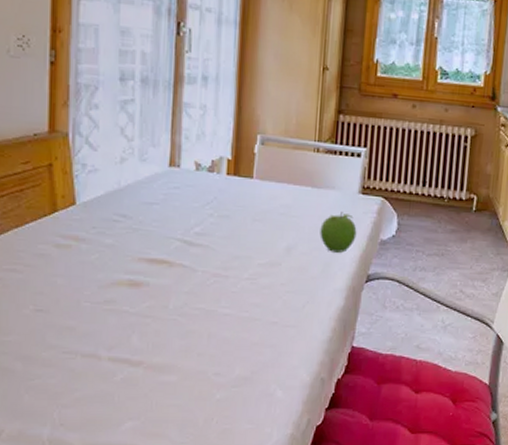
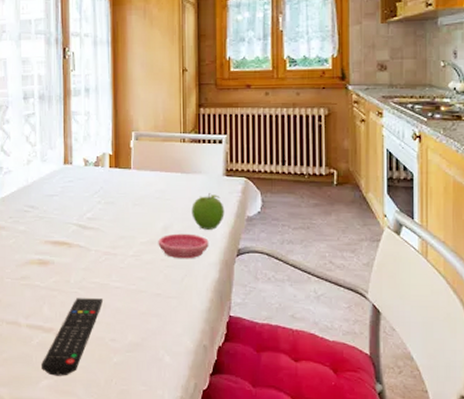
remote control: none [125,326,208,417] -> present [41,298,103,376]
saucer: none [278,255,337,284] -> present [158,233,209,259]

